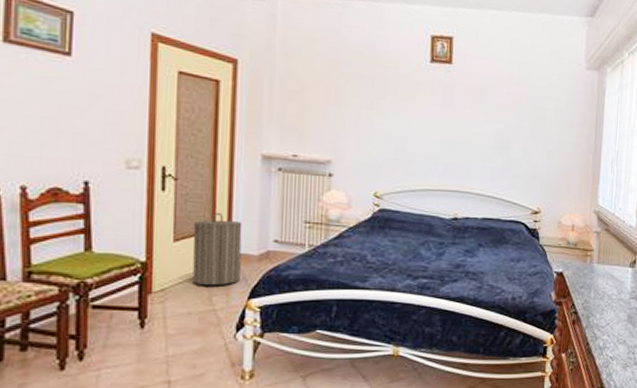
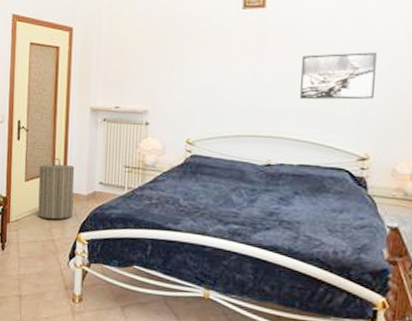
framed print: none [483,114,547,159] -> present [300,52,377,100]

